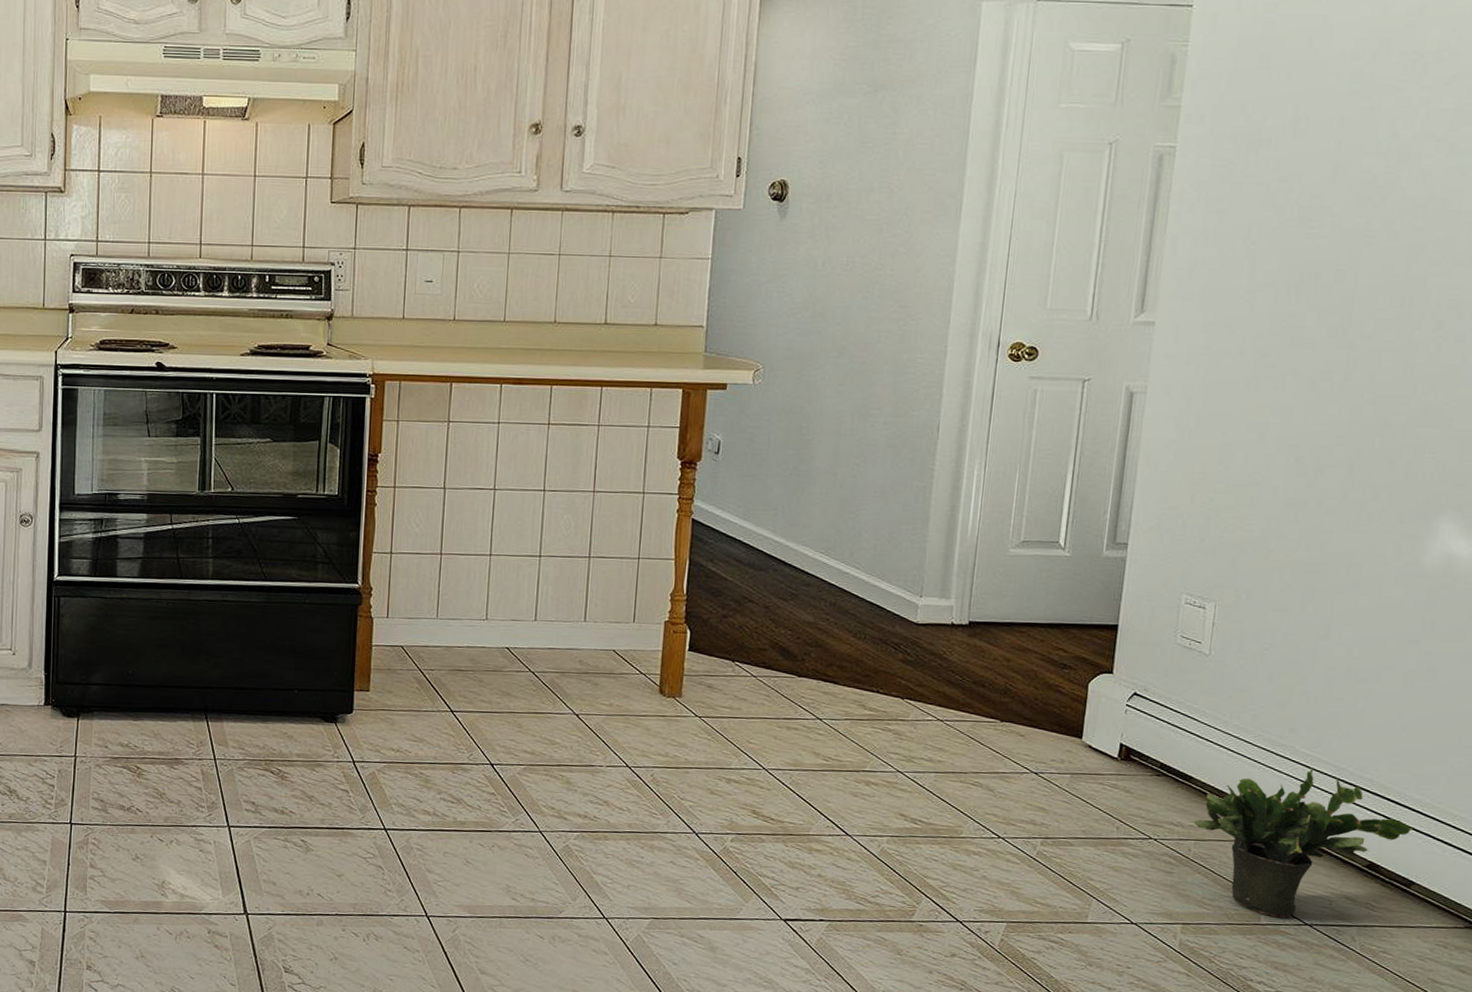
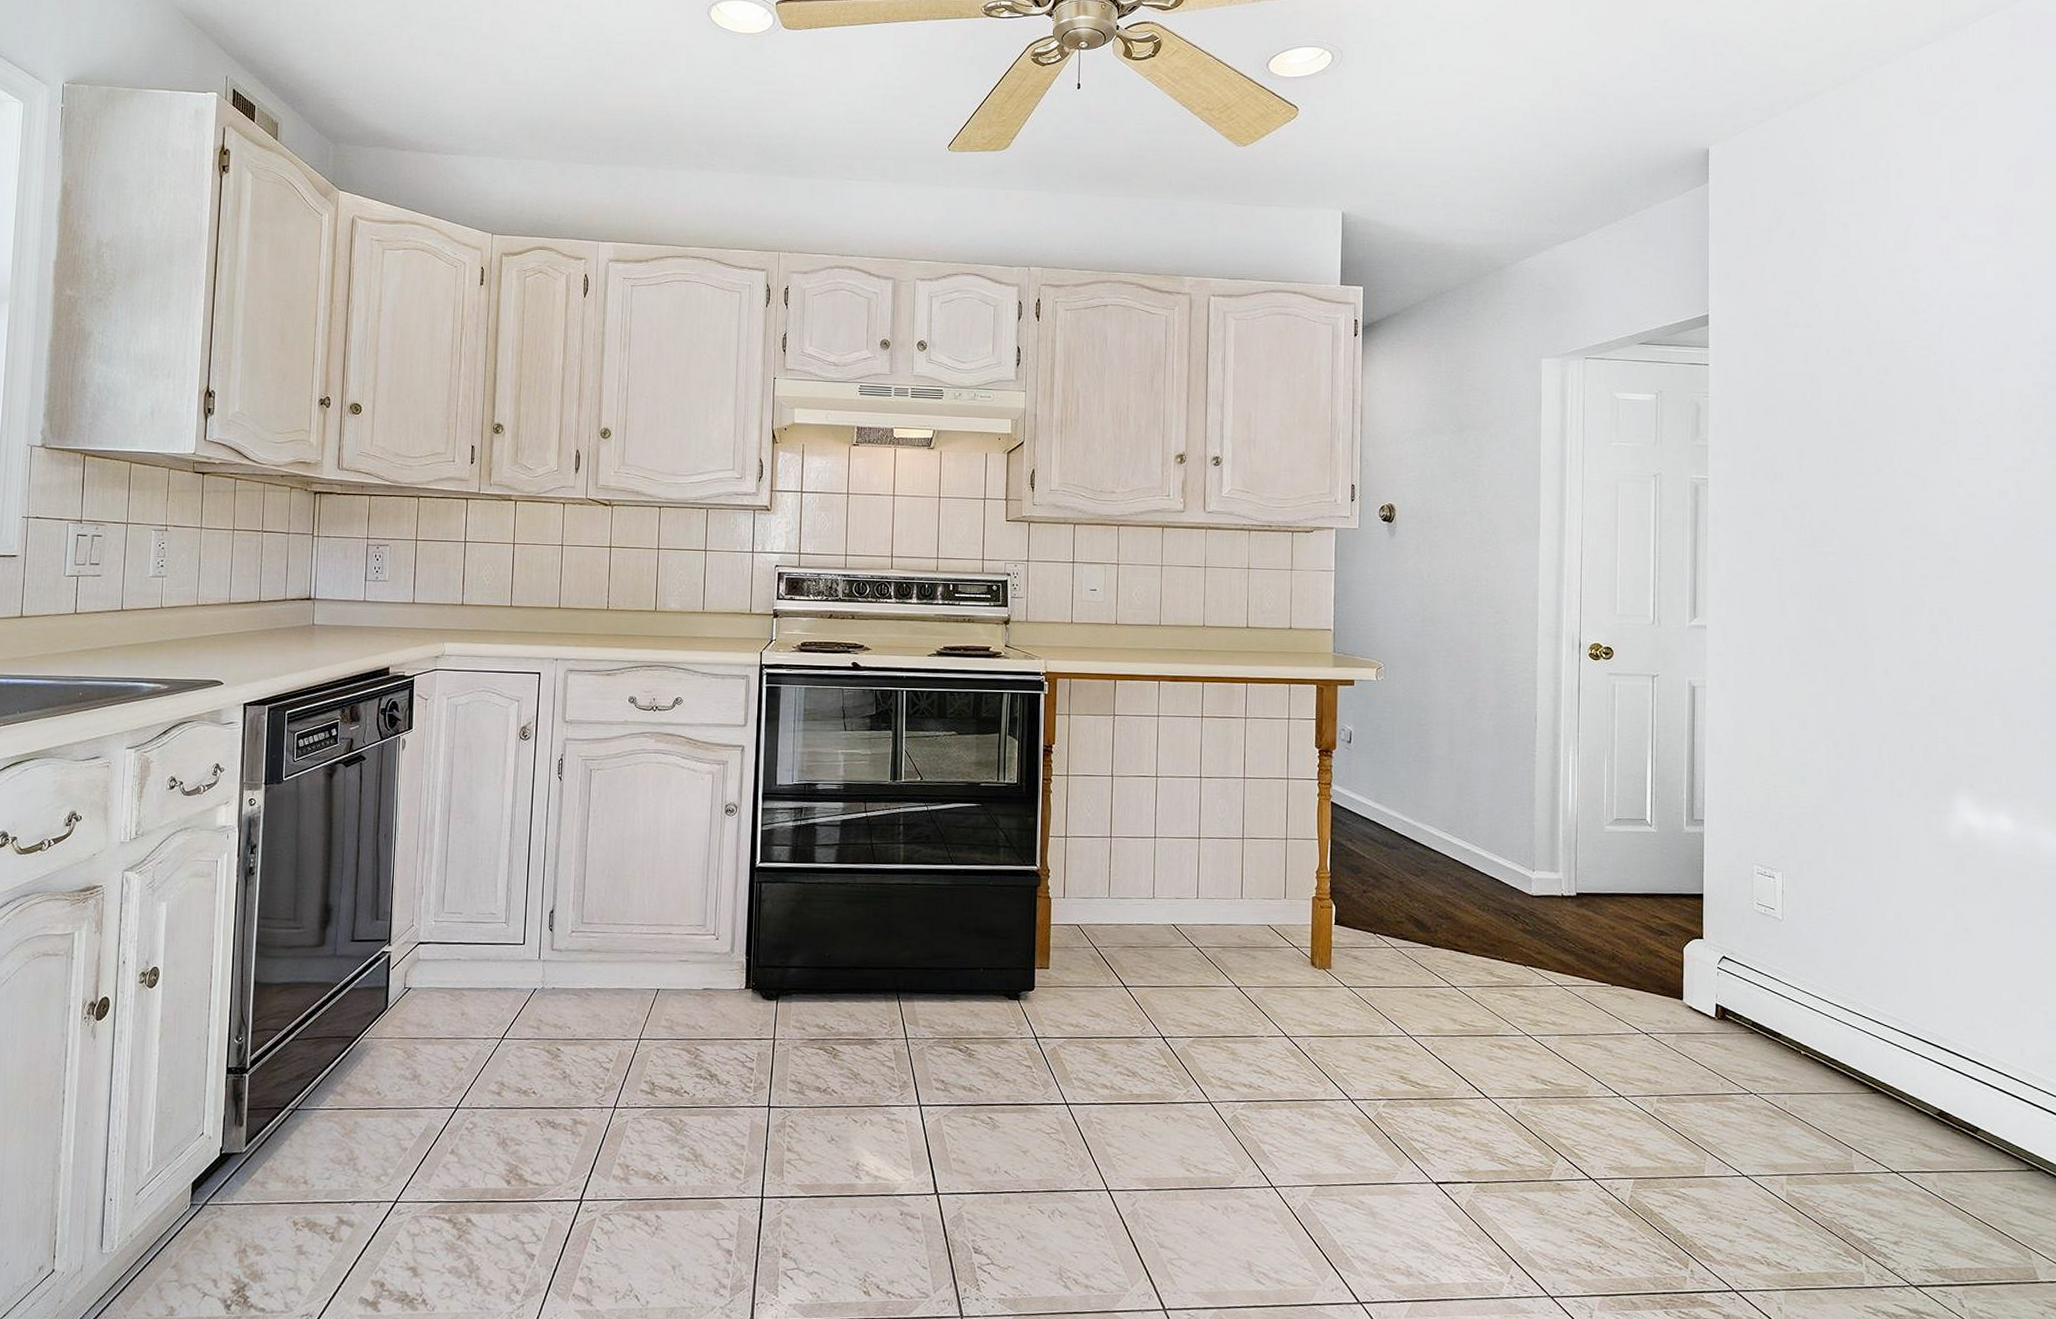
potted plant: present [1193,767,1413,918] -> none [1786,1022,1972,1167]

